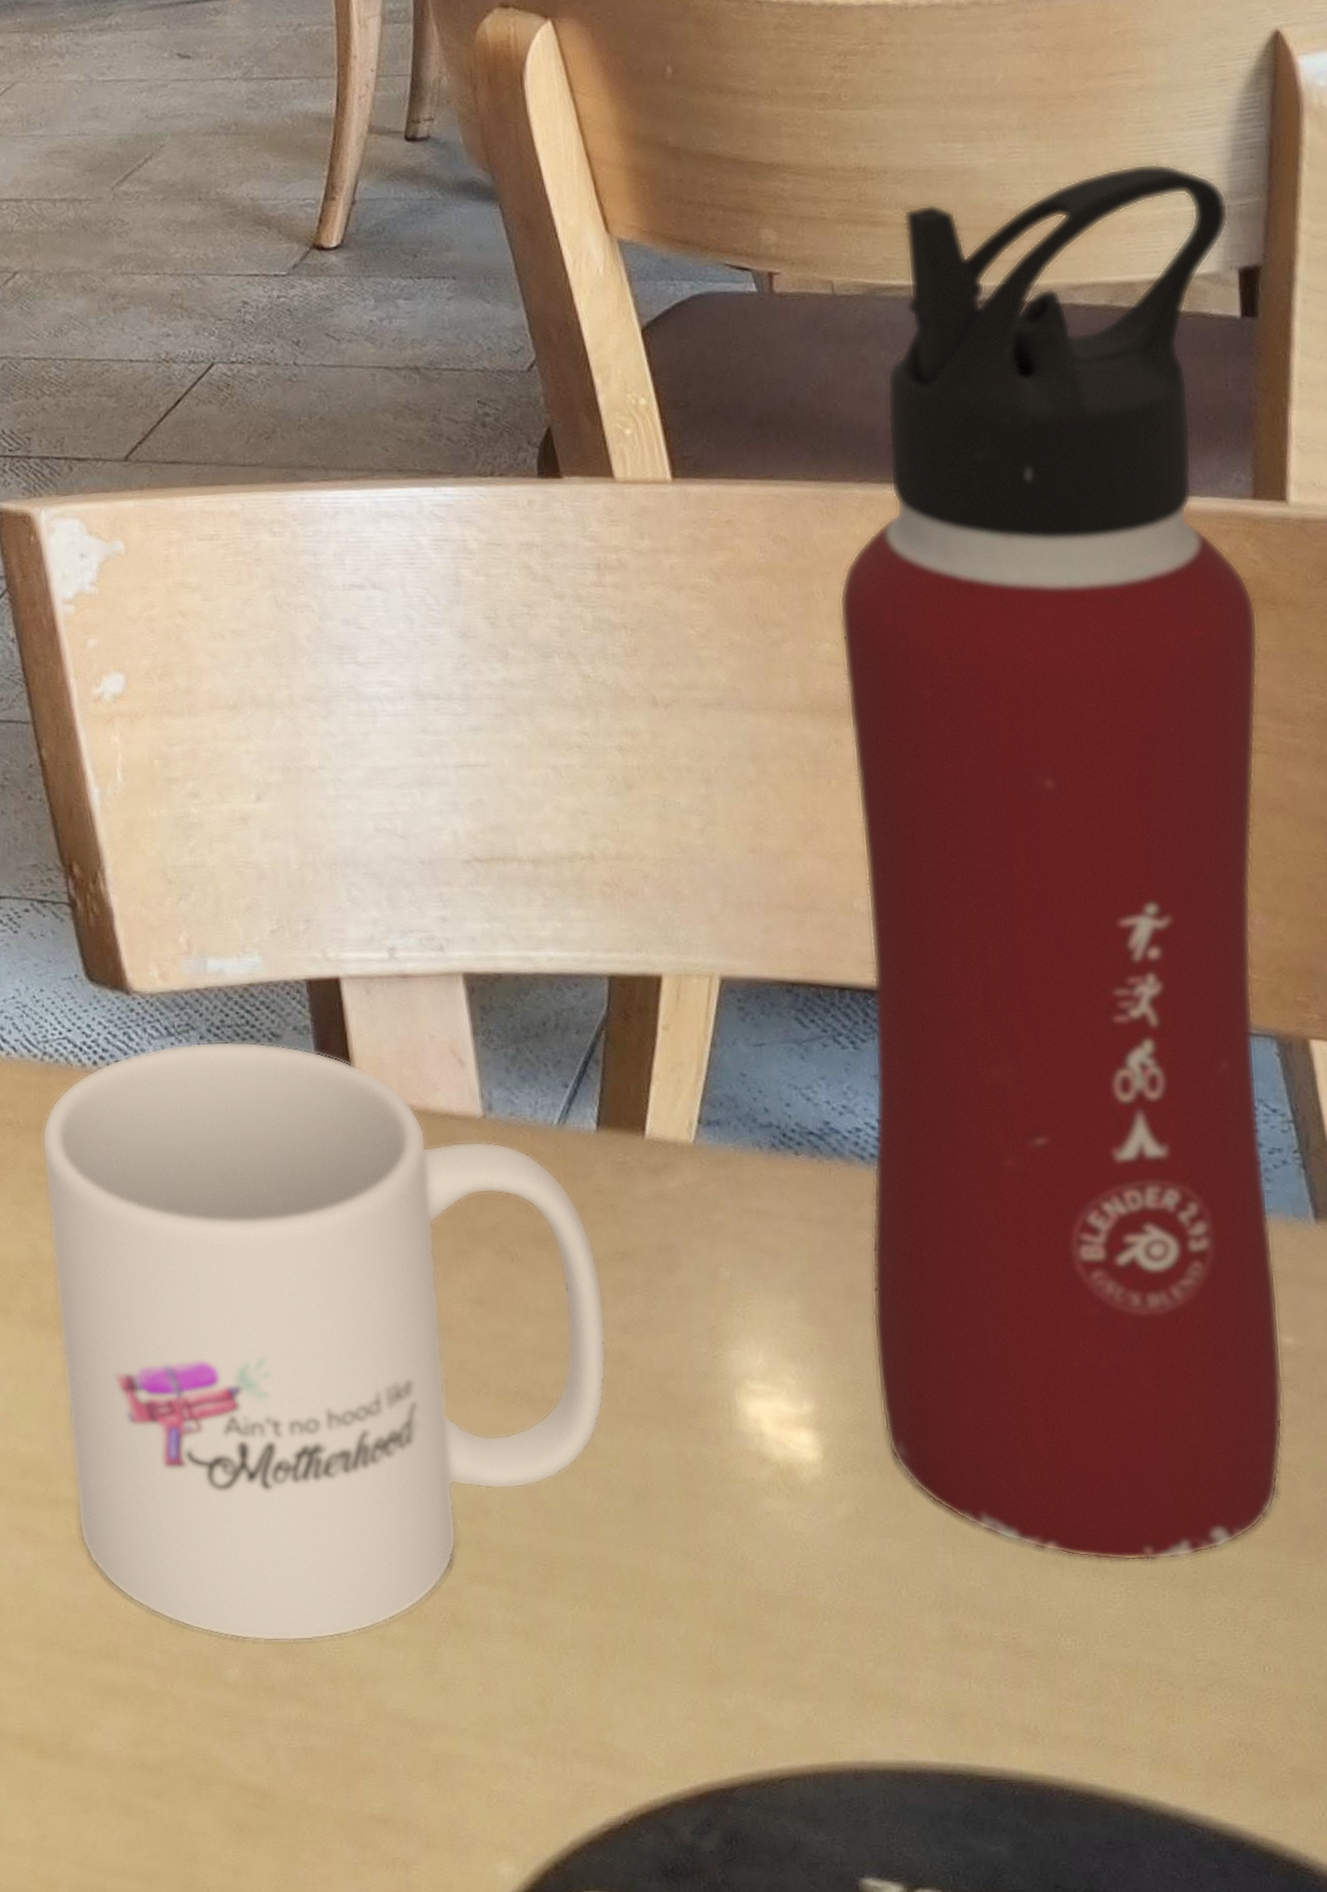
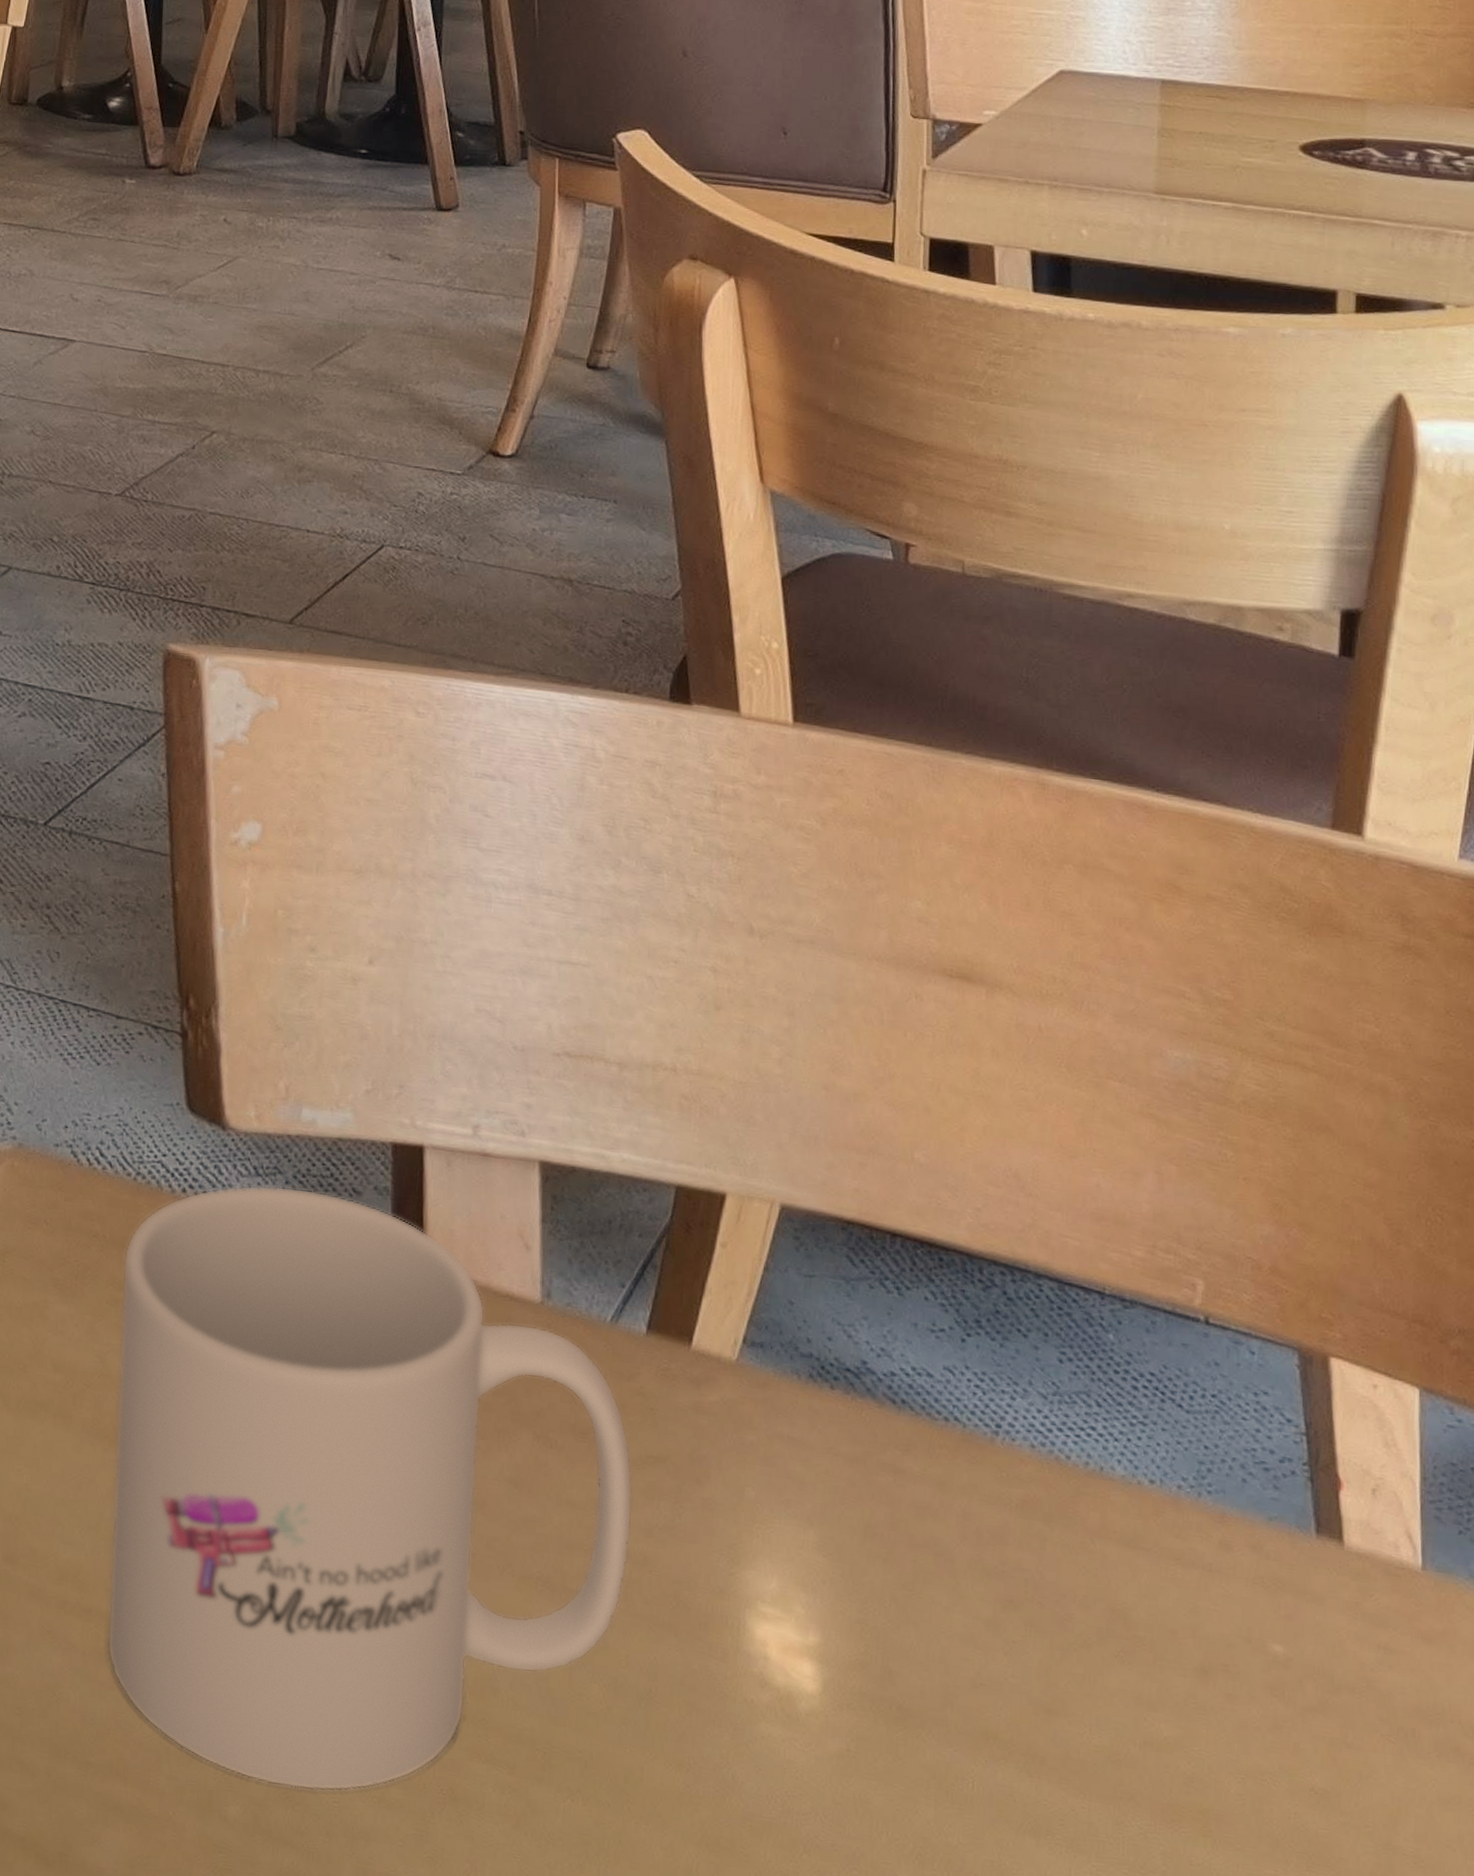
water bottle: present [839,163,1284,1561] -> none [882,497,1338,1848]

